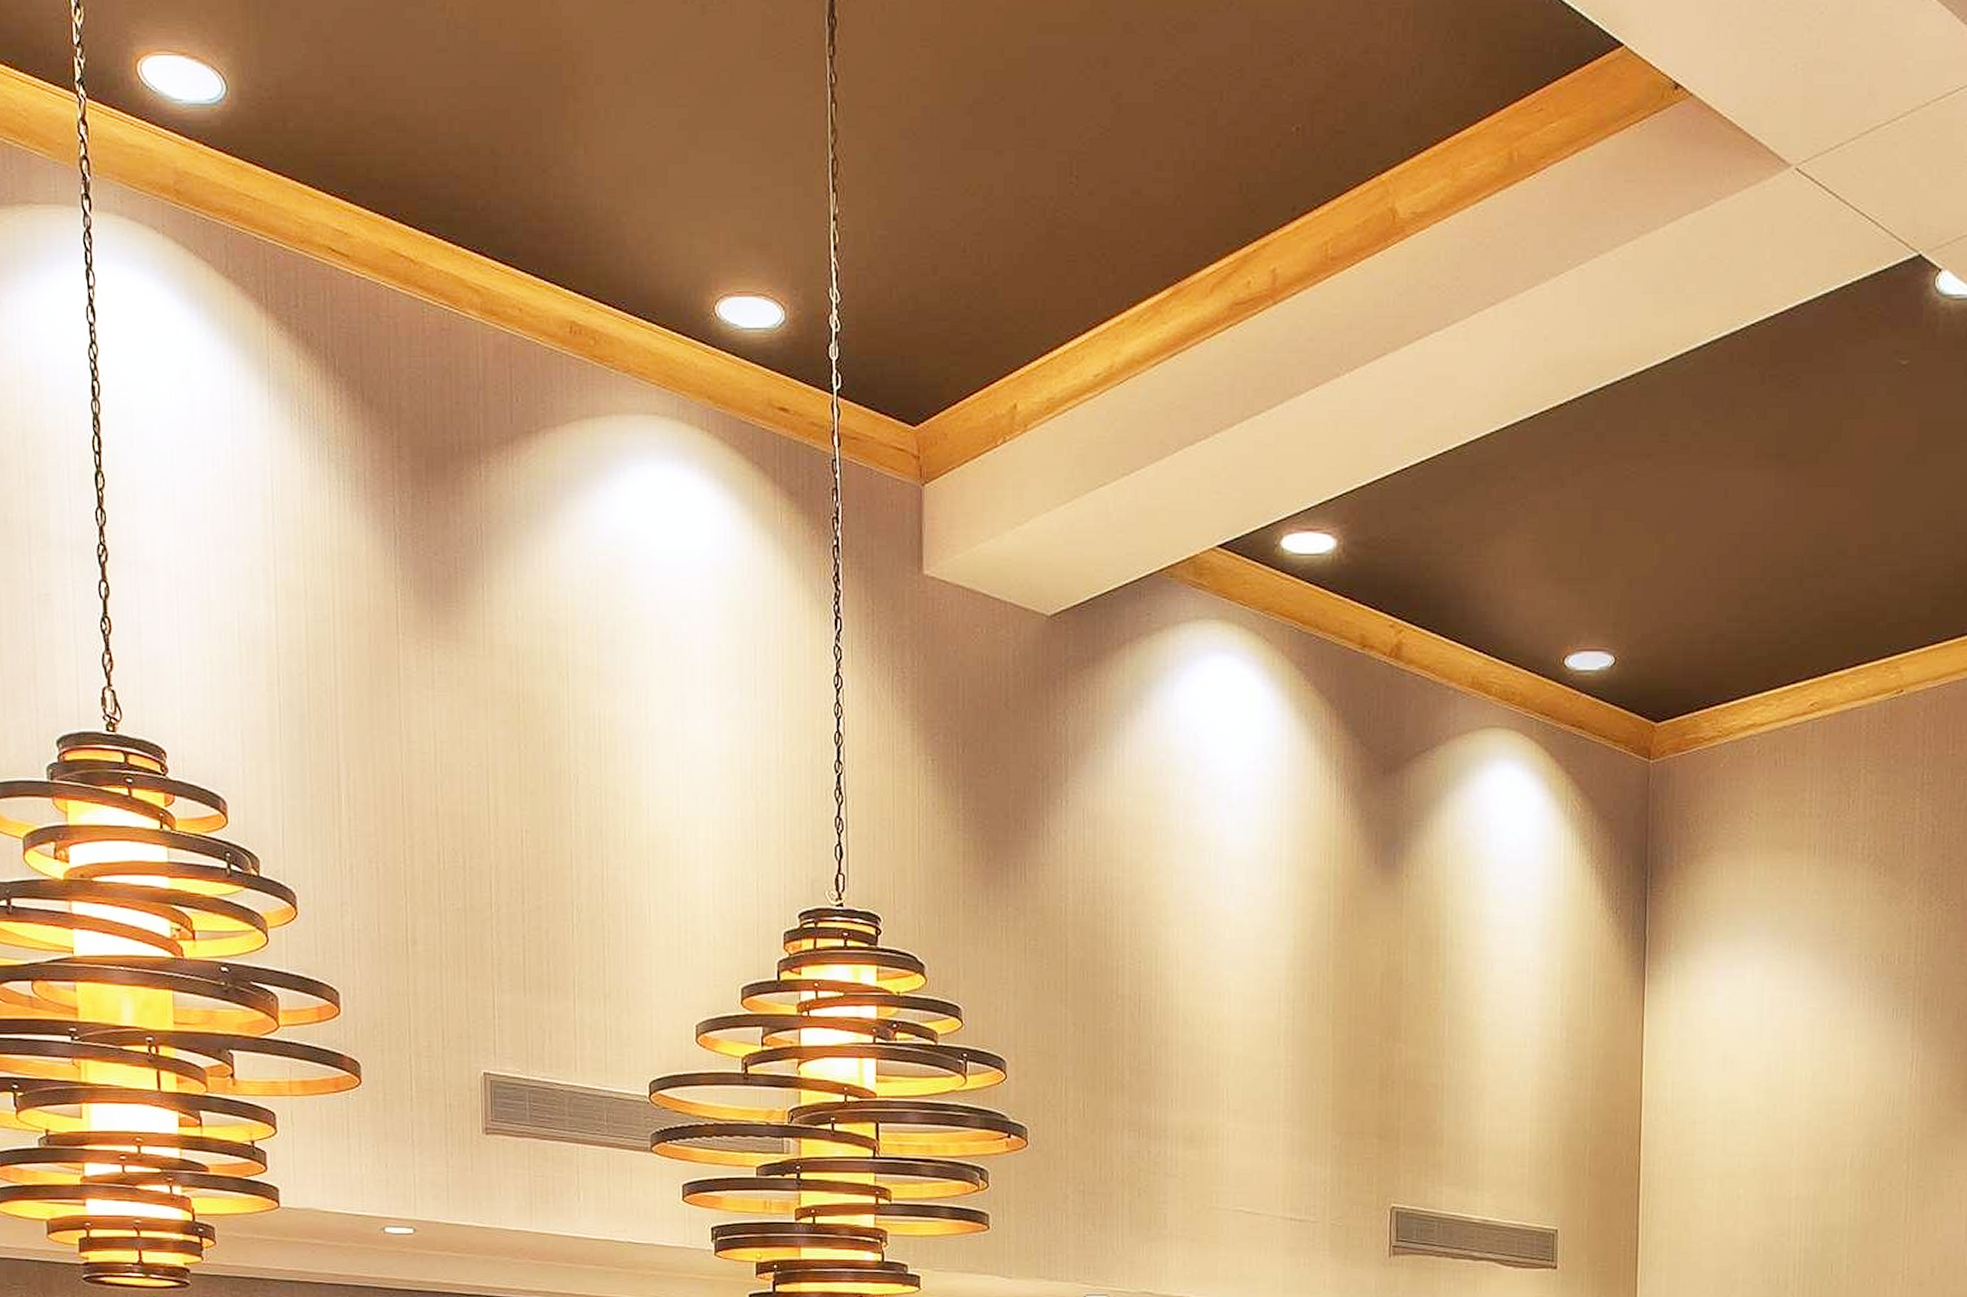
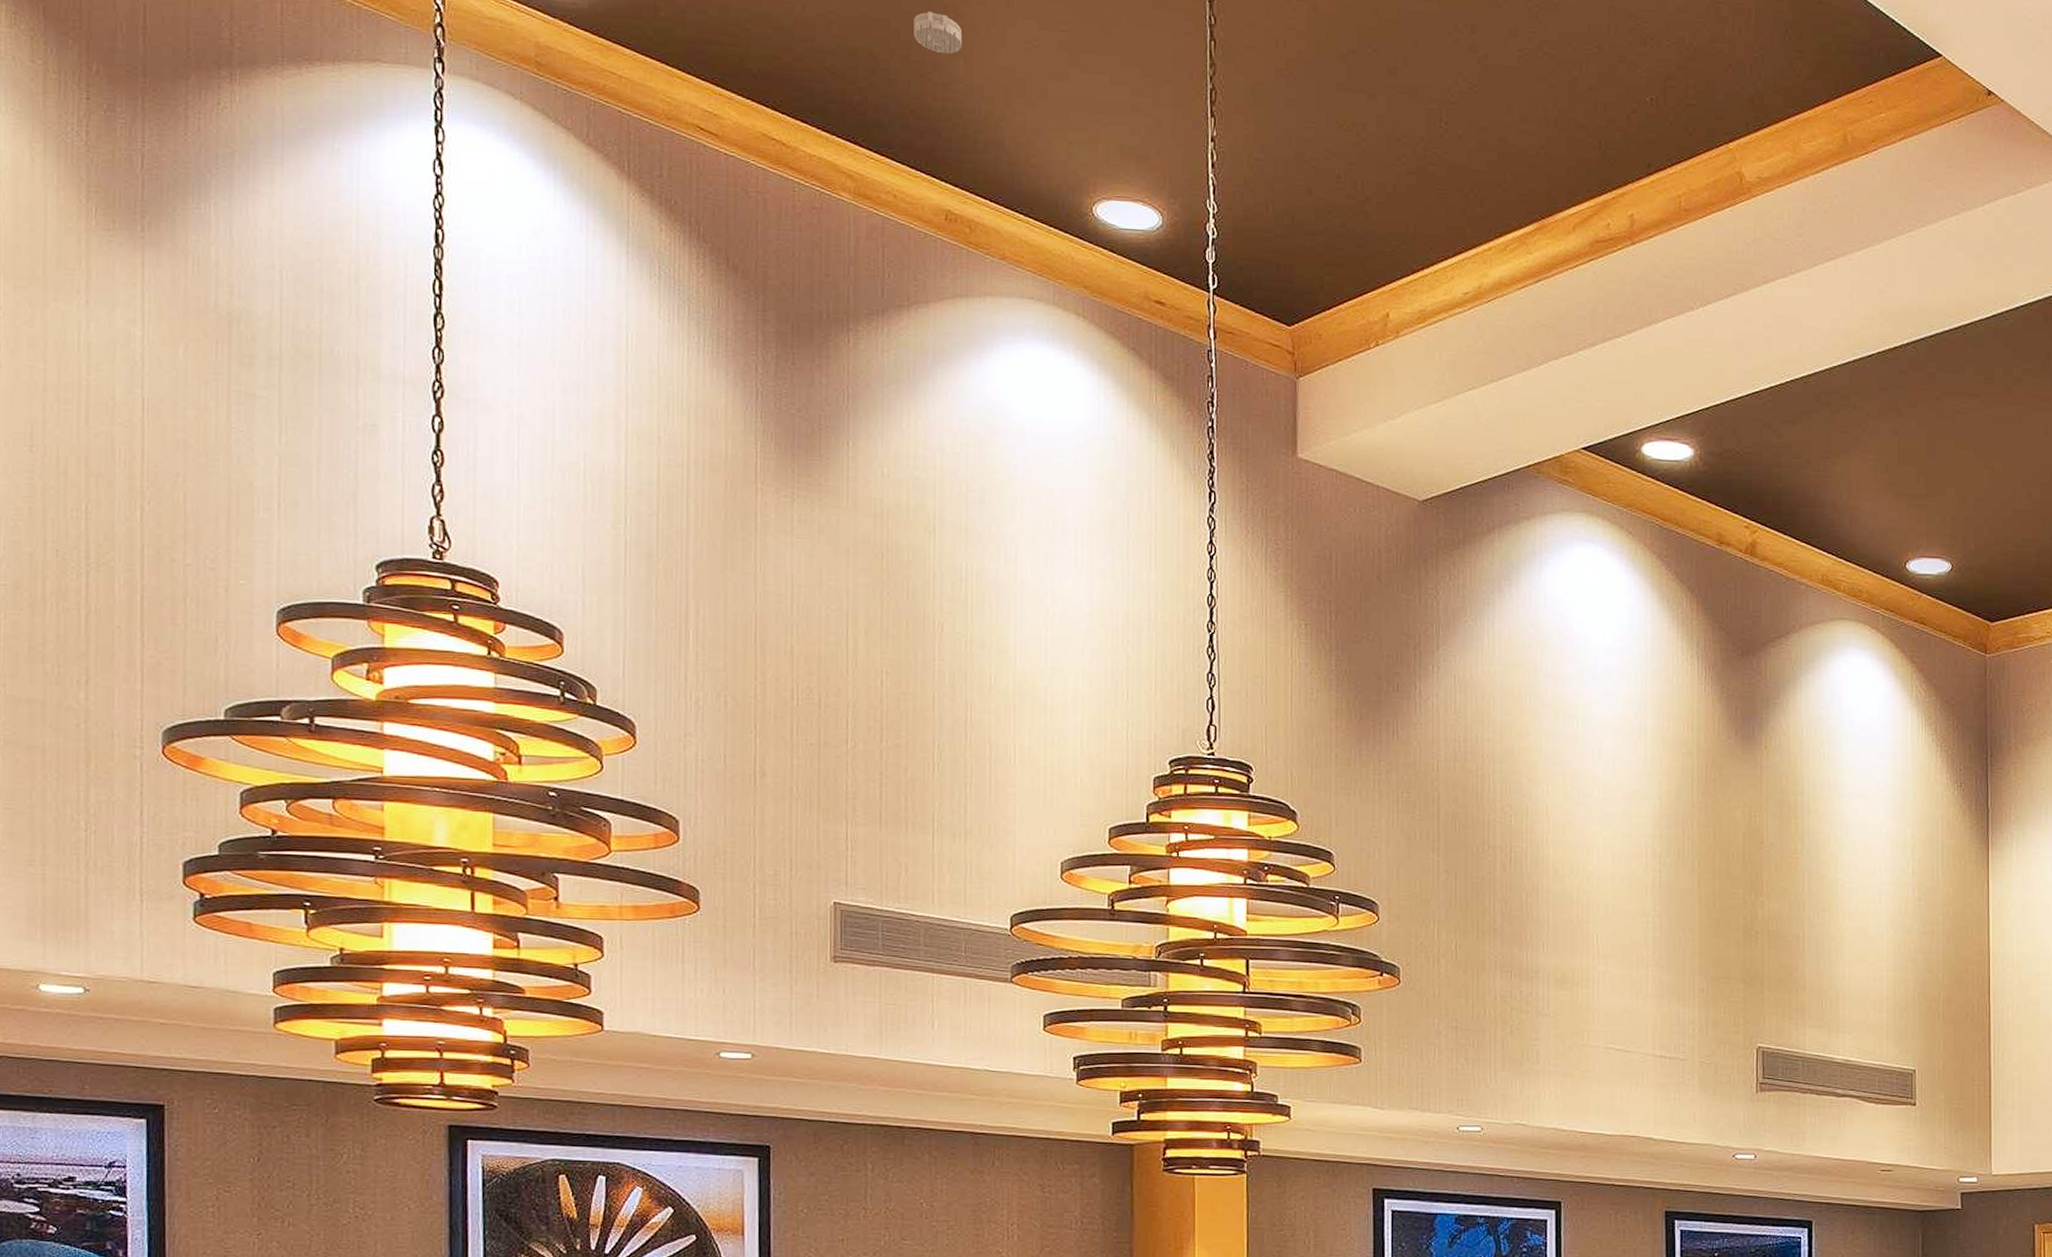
smoke detector: none [534,96,582,144] -> present [914,11,963,54]

